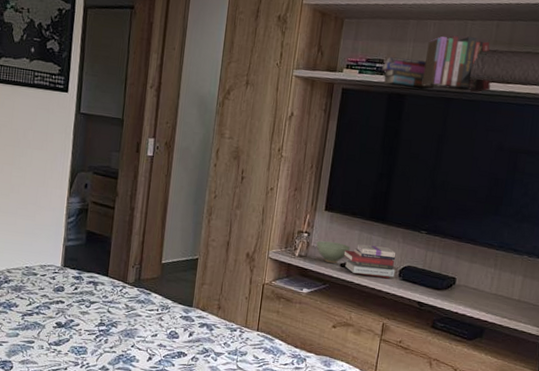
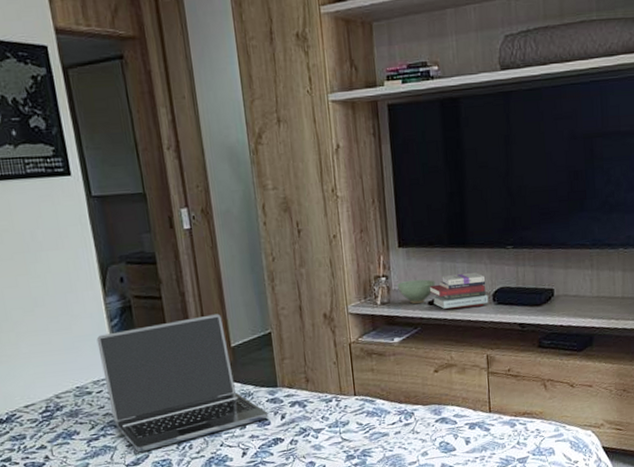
laptop: none [48,227,179,336] -> present [96,314,269,453]
books: present [381,57,434,90] -> none [425,54,488,91]
books: present [422,36,491,93] -> none [472,16,550,83]

